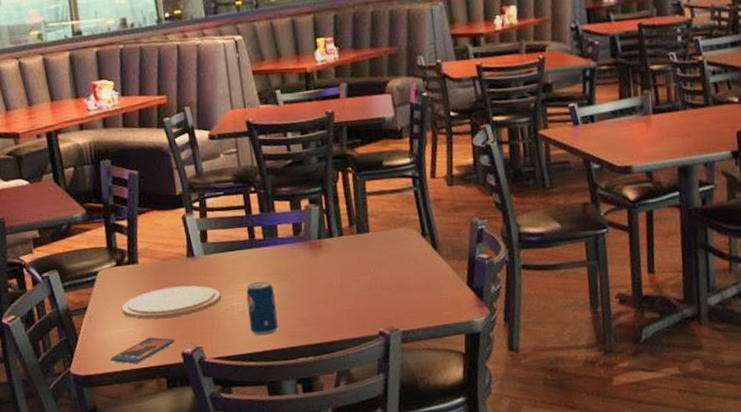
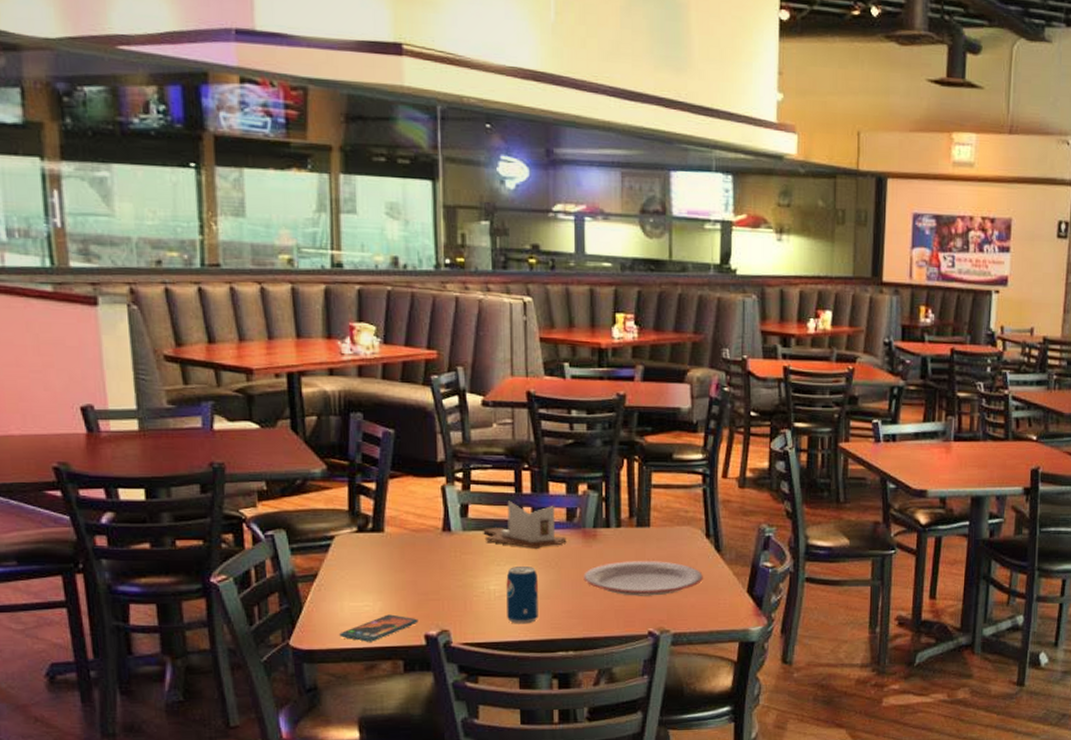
plate: present [121,285,221,319] -> none [359,562,477,595]
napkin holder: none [221,222,296,265] -> present [483,500,567,549]
plate: none [314,263,424,300] -> present [583,561,703,596]

